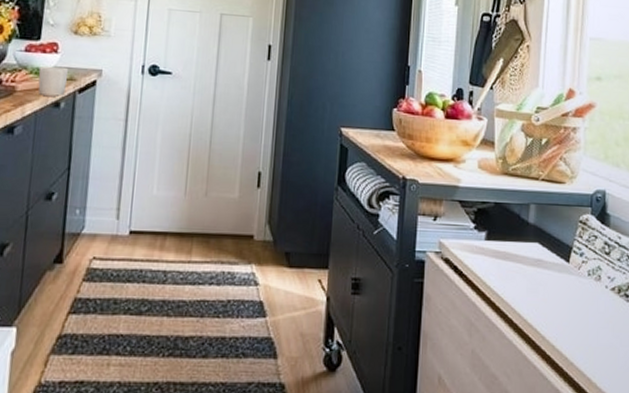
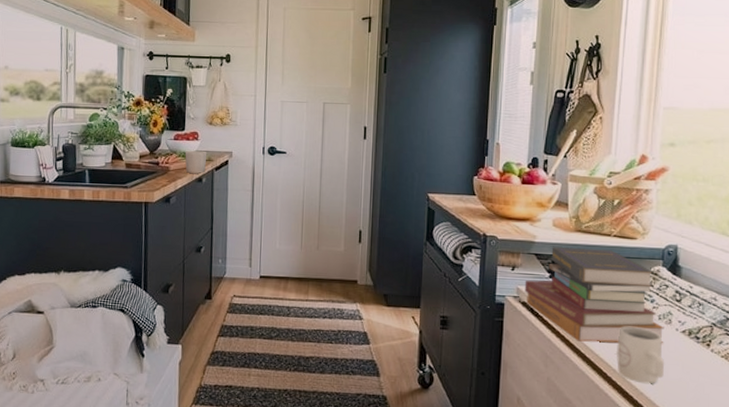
books: none [447,193,594,305] -> present [524,247,664,343]
mug: none [544,284,595,352] -> present [616,326,665,384]

